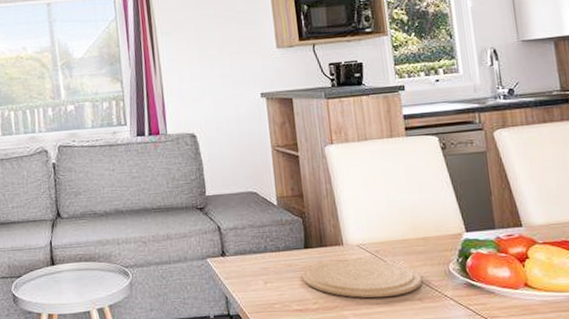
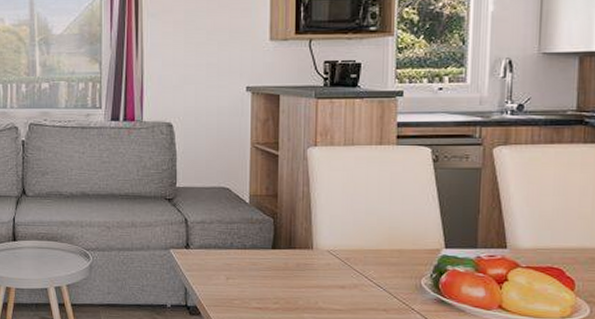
plate: present [301,258,423,298] -> none [265,263,391,305]

